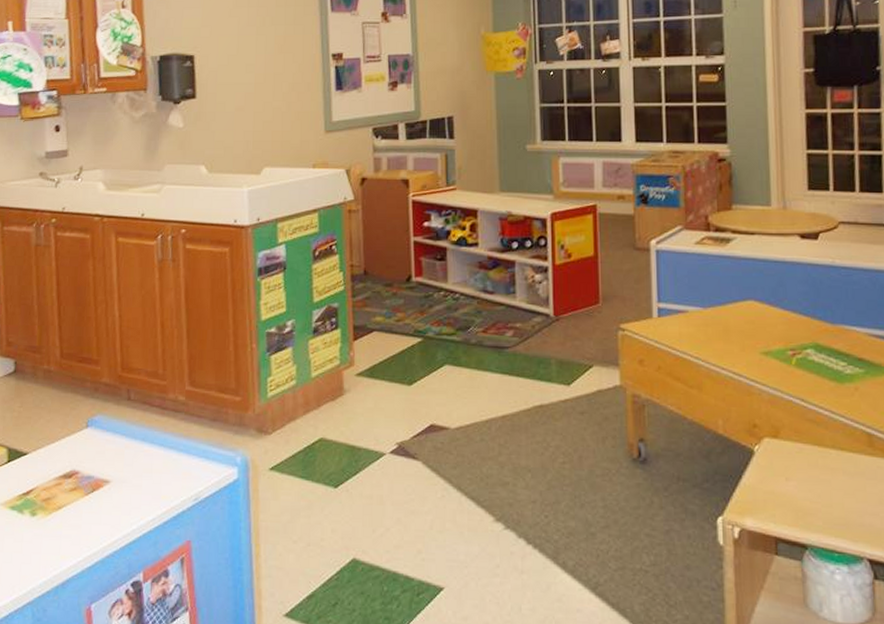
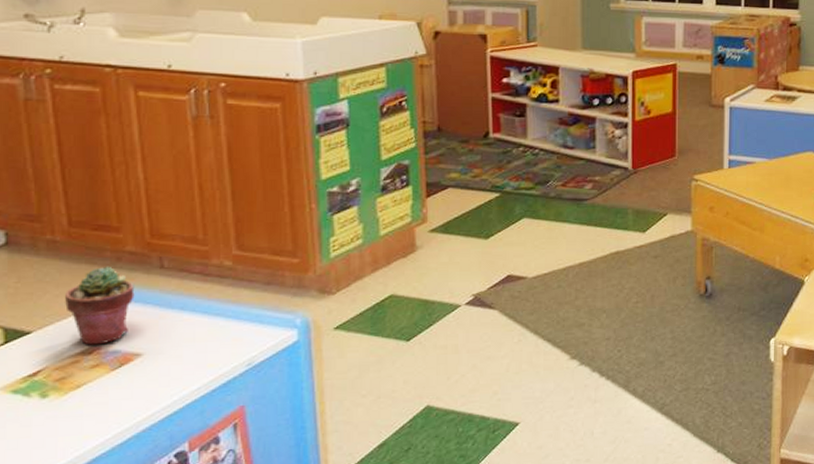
potted succulent: none [54,395,107,470] -> present [65,266,135,345]

